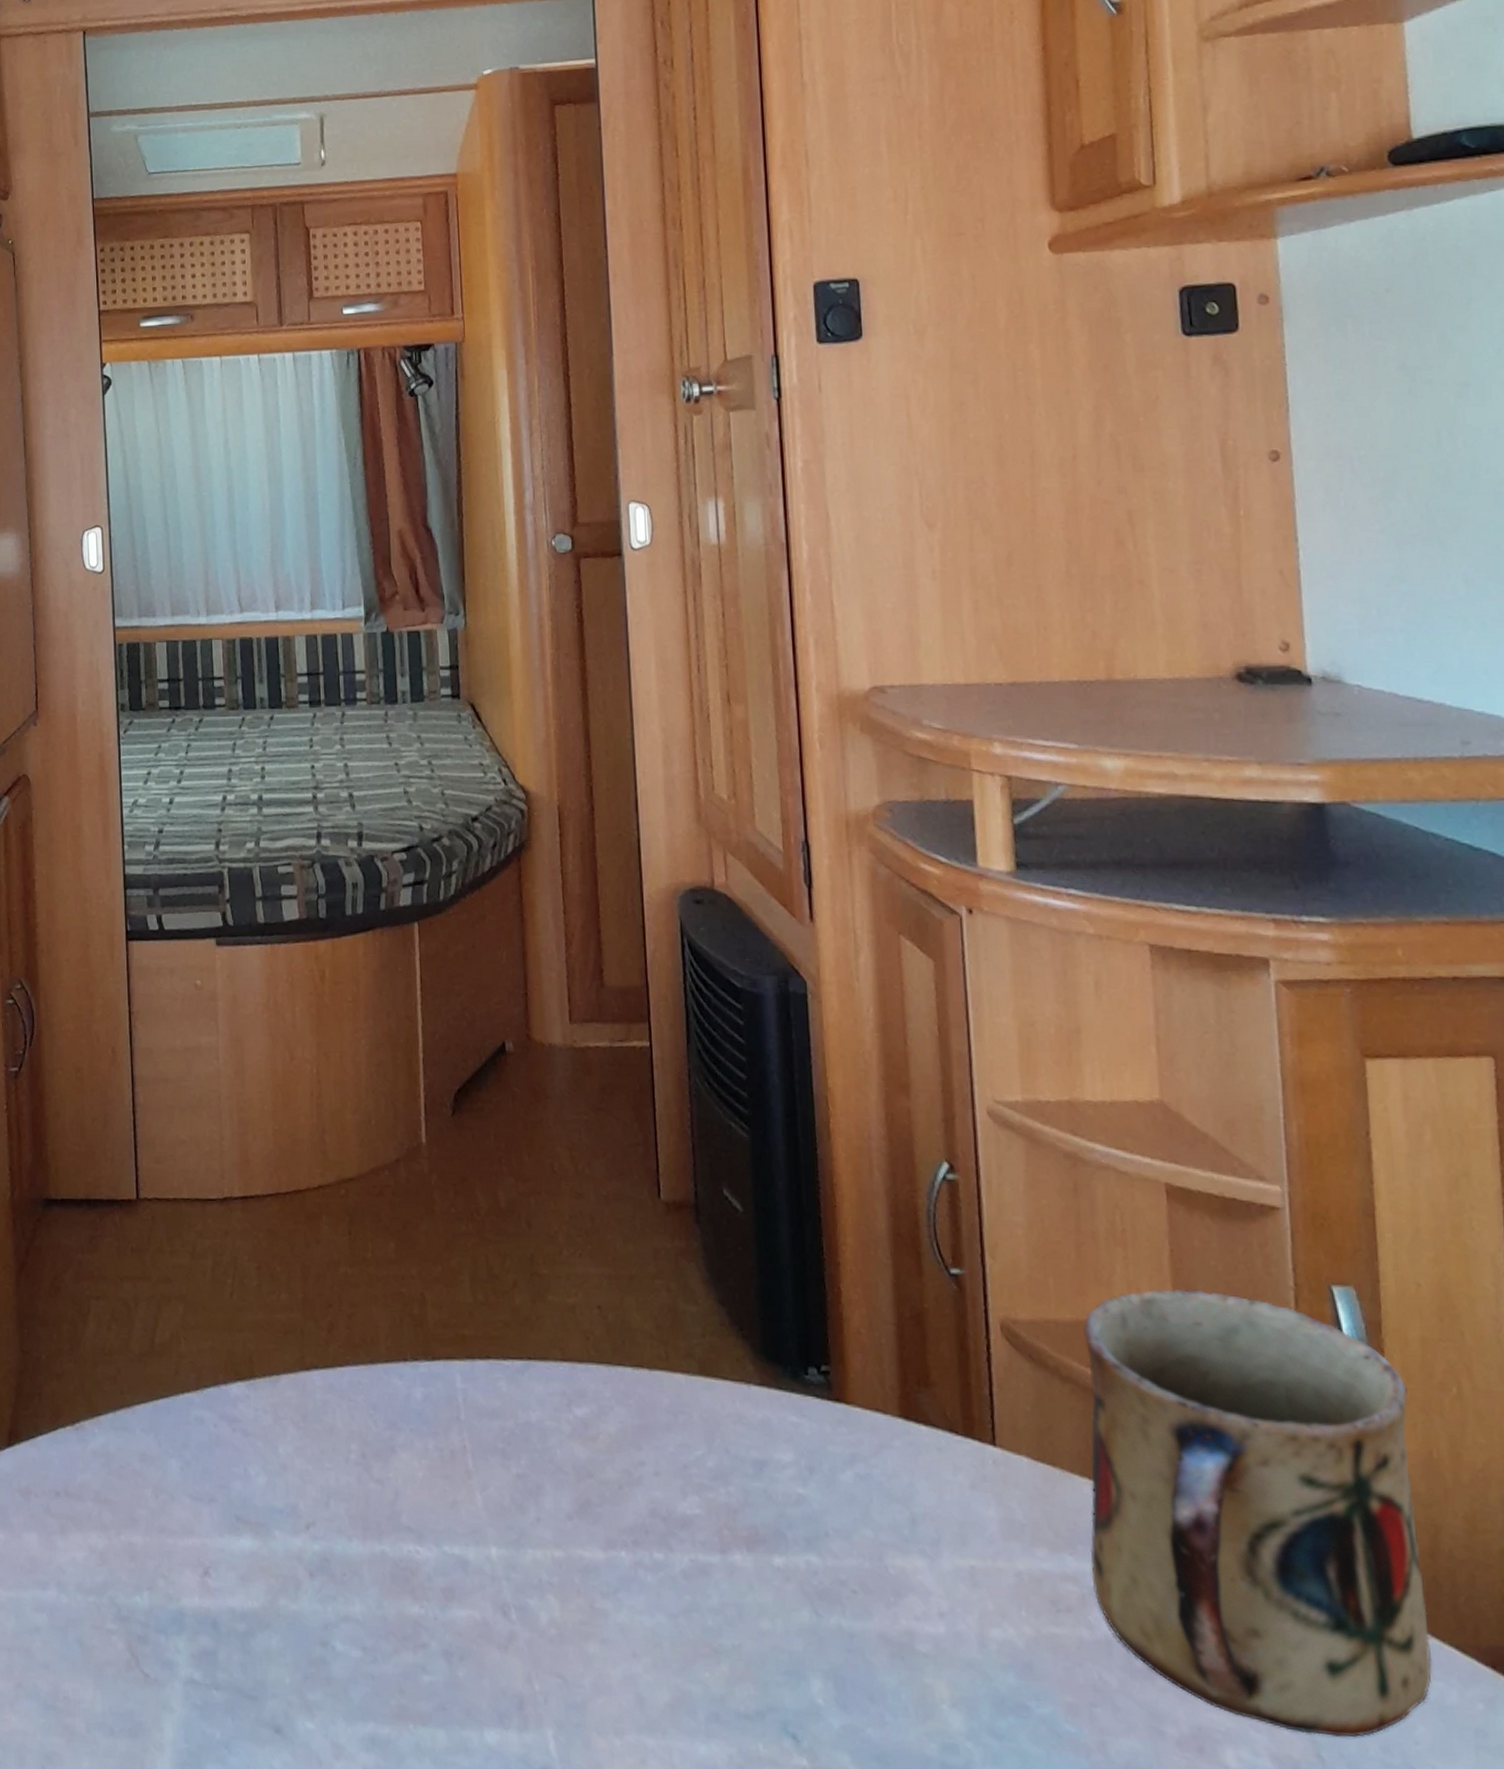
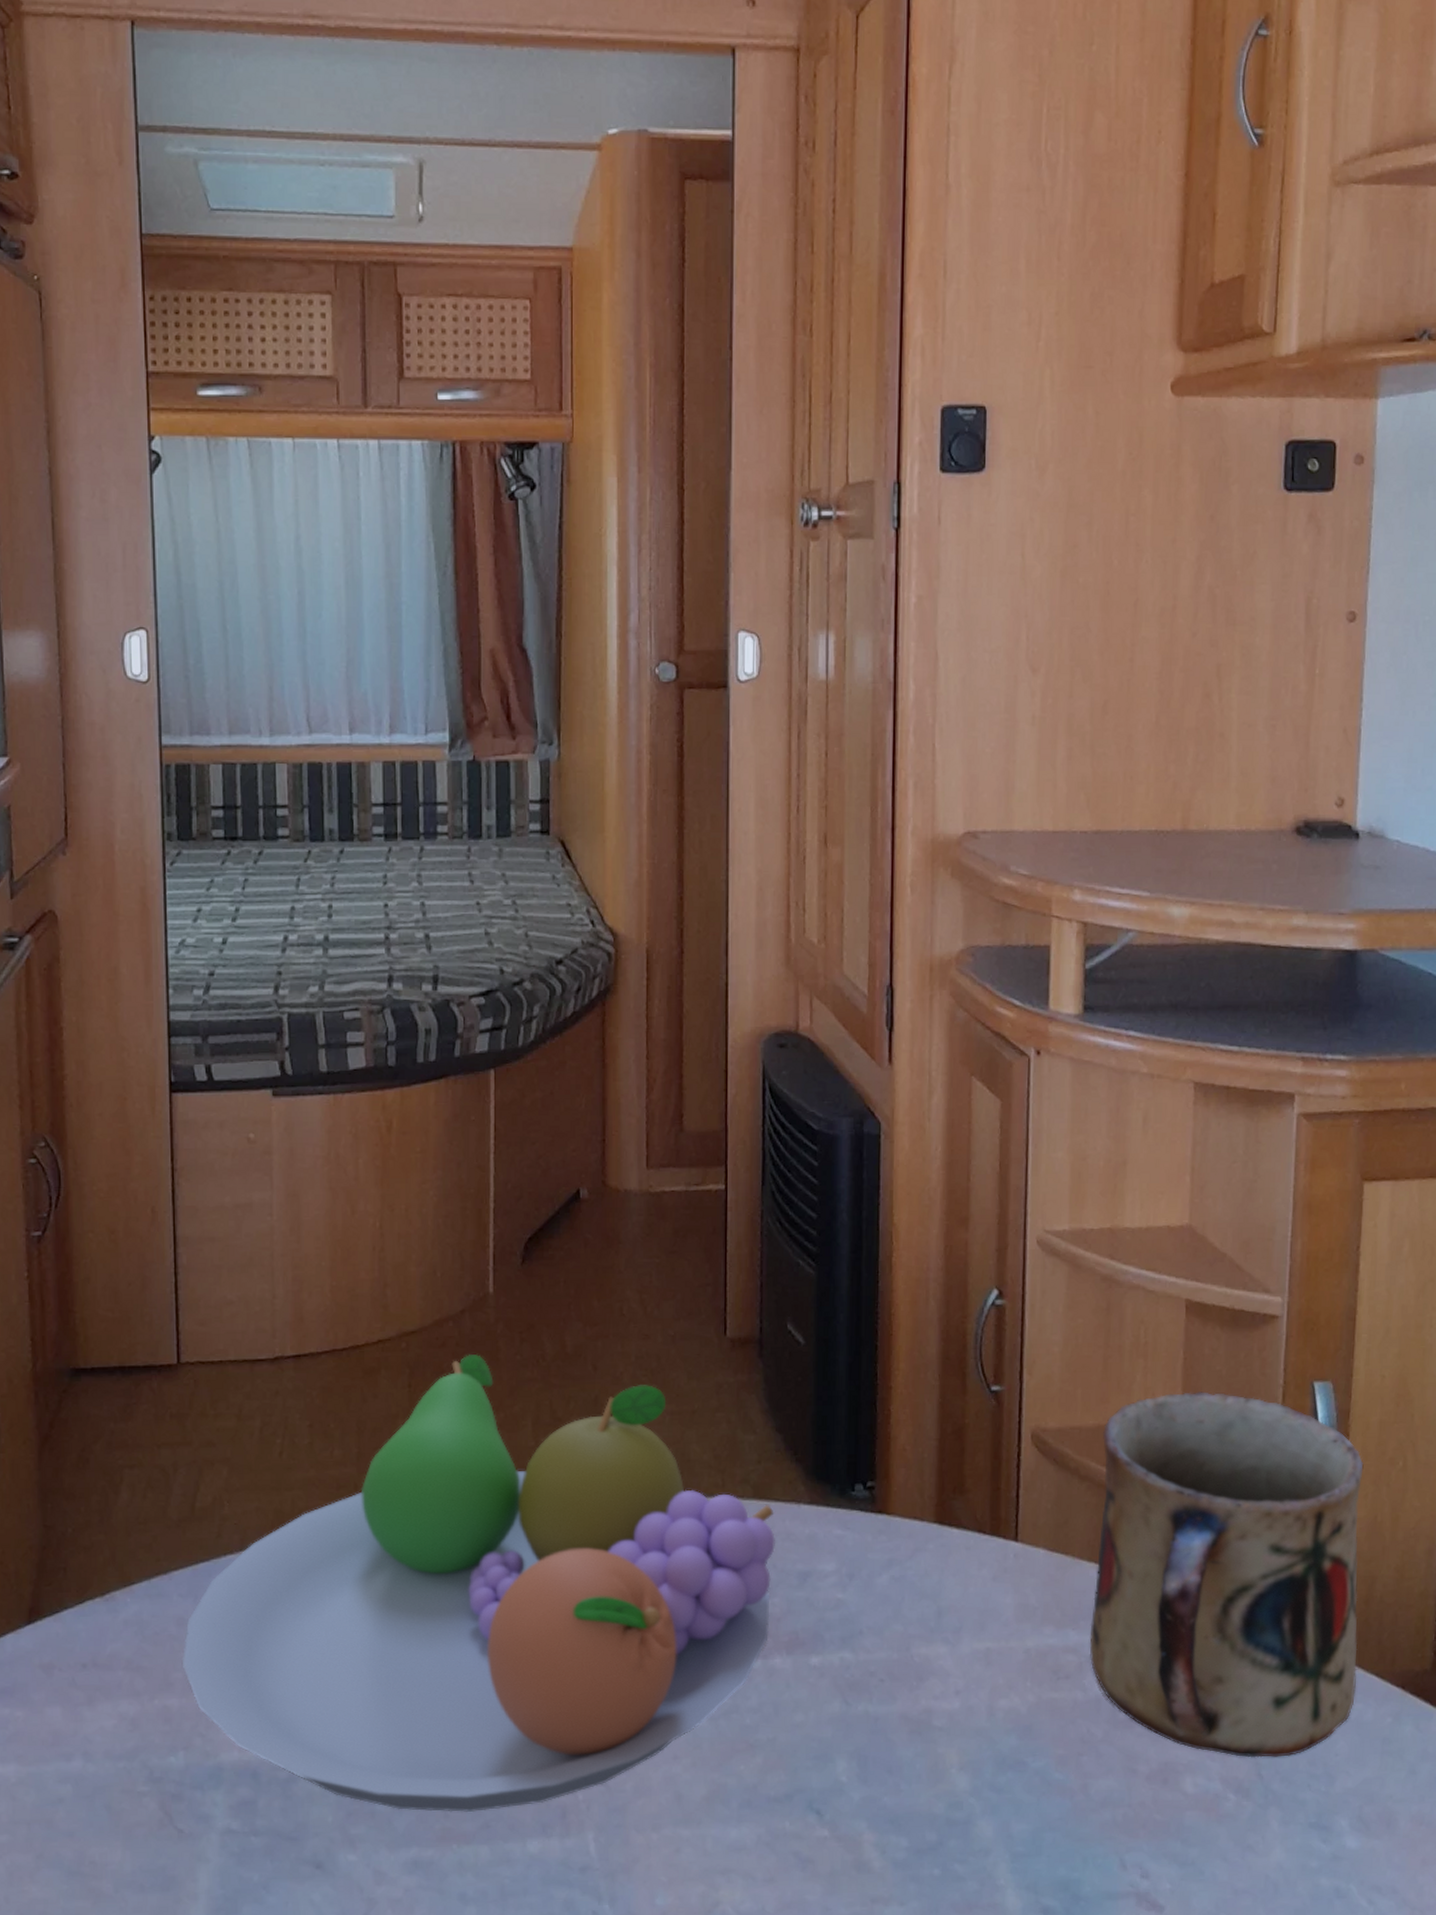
fruit bowl: none [145,1205,726,1691] -> present [181,1354,775,1812]

